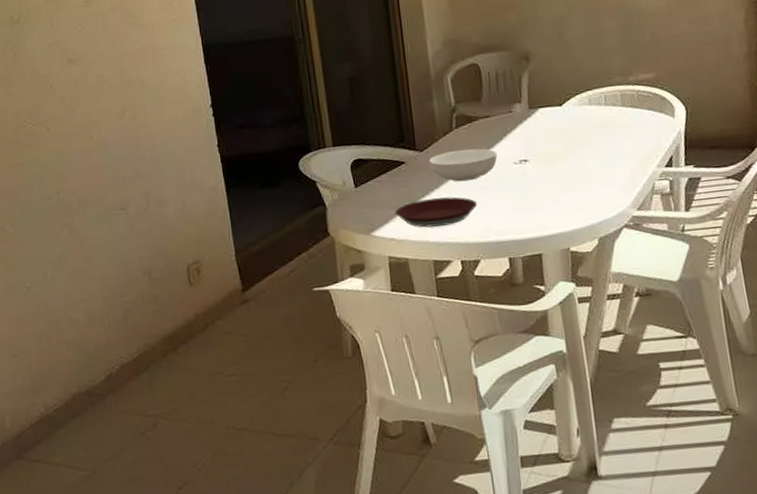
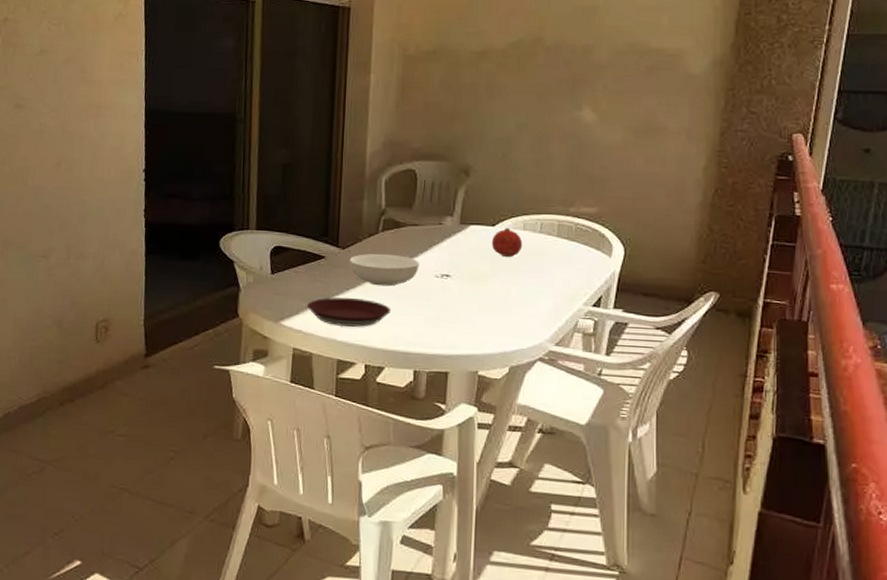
fruit: none [561,105,591,134] -> present [491,227,523,257]

